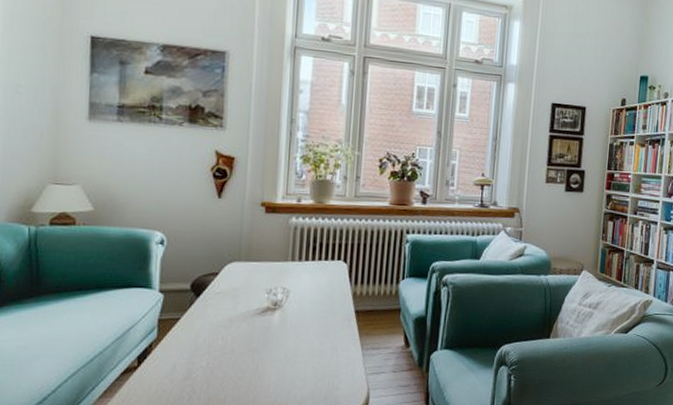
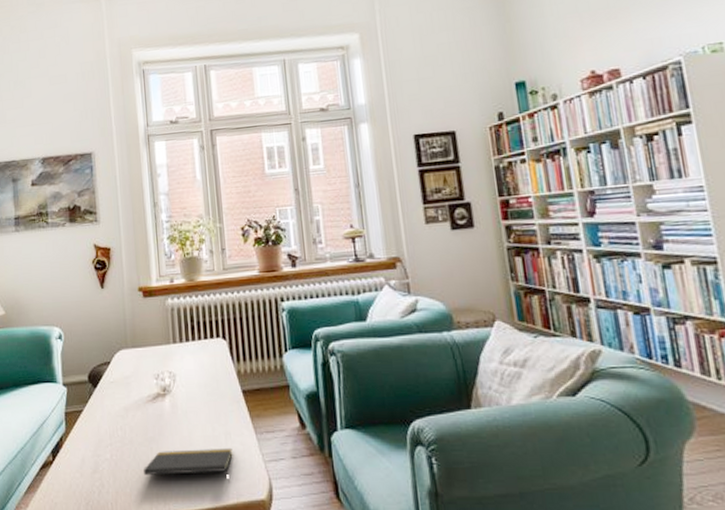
notepad: none [240,361,337,392] -> present [143,447,233,483]

